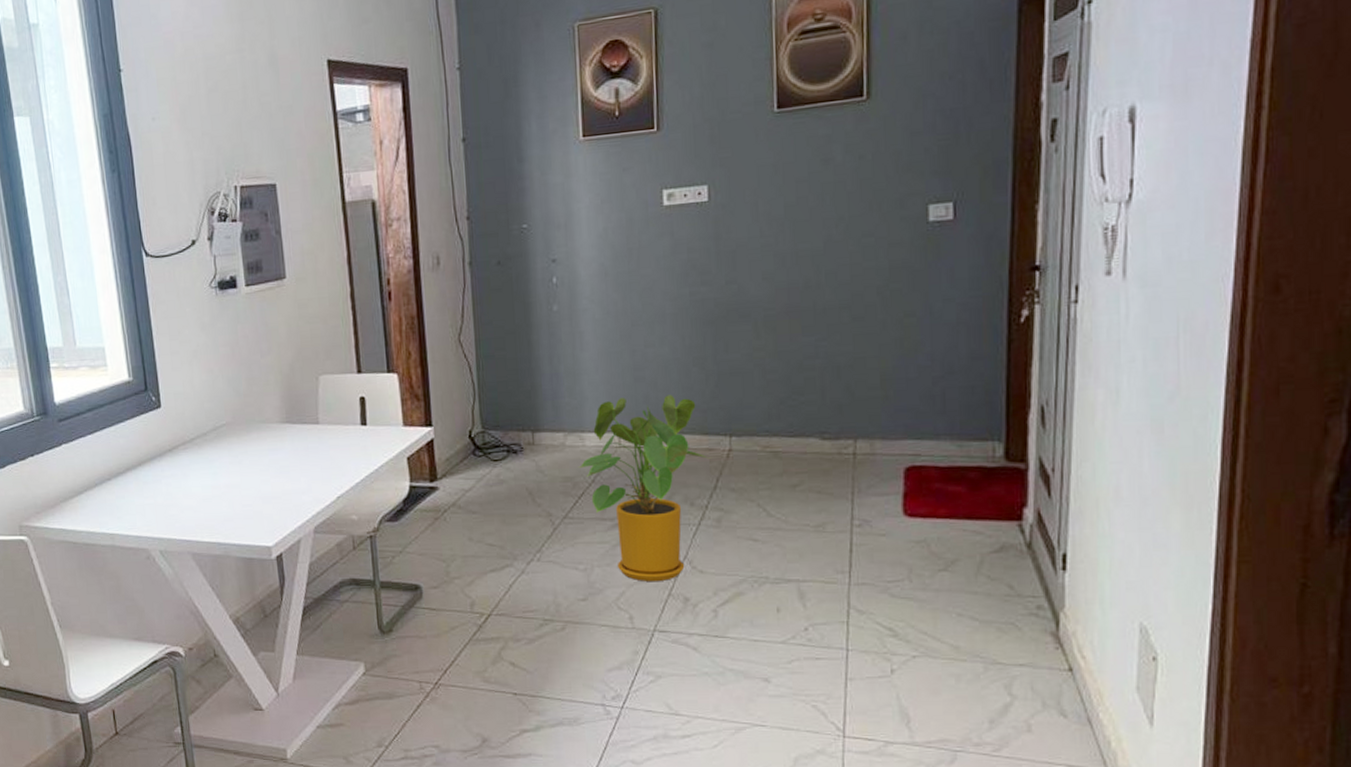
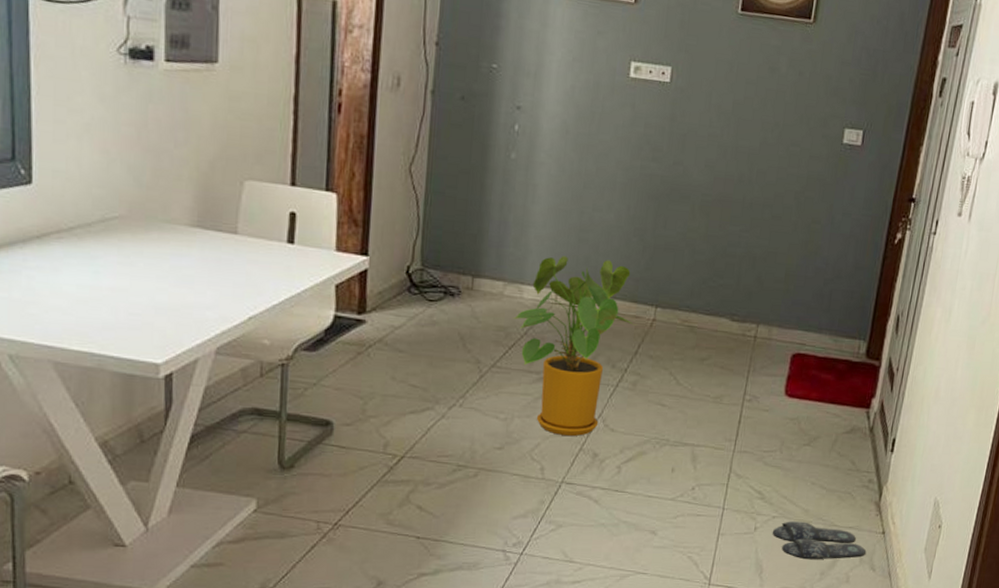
slippers: none [916,660,1050,706] -> present [773,521,867,560]

